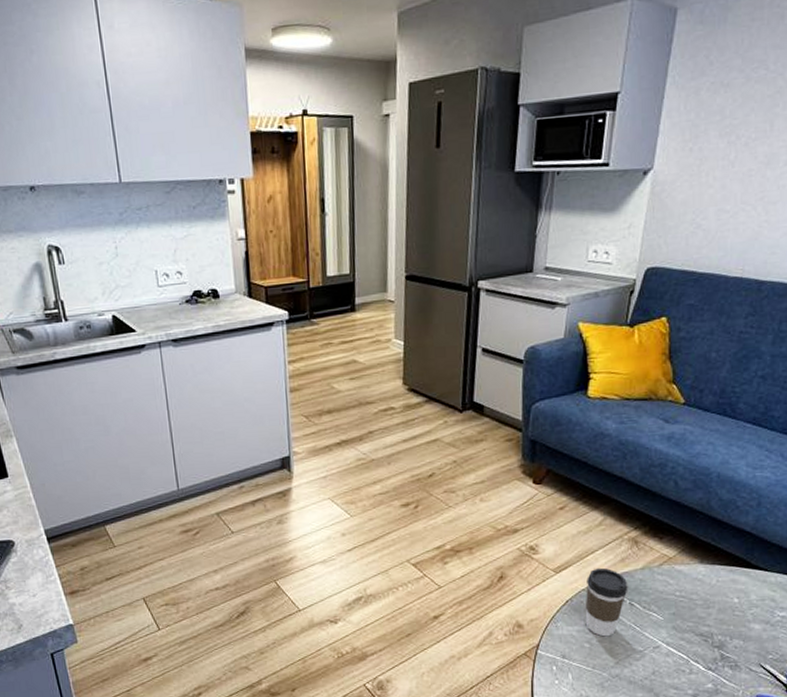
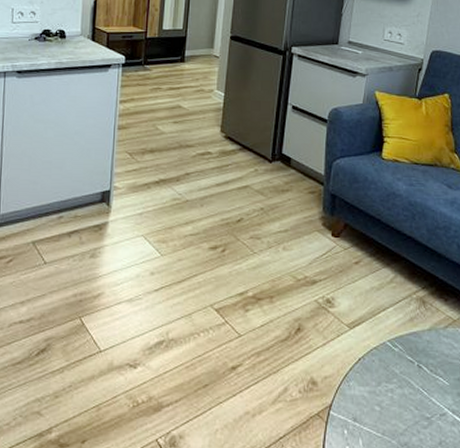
coffee cup: present [585,567,628,637] -> none [376,326,417,400]

